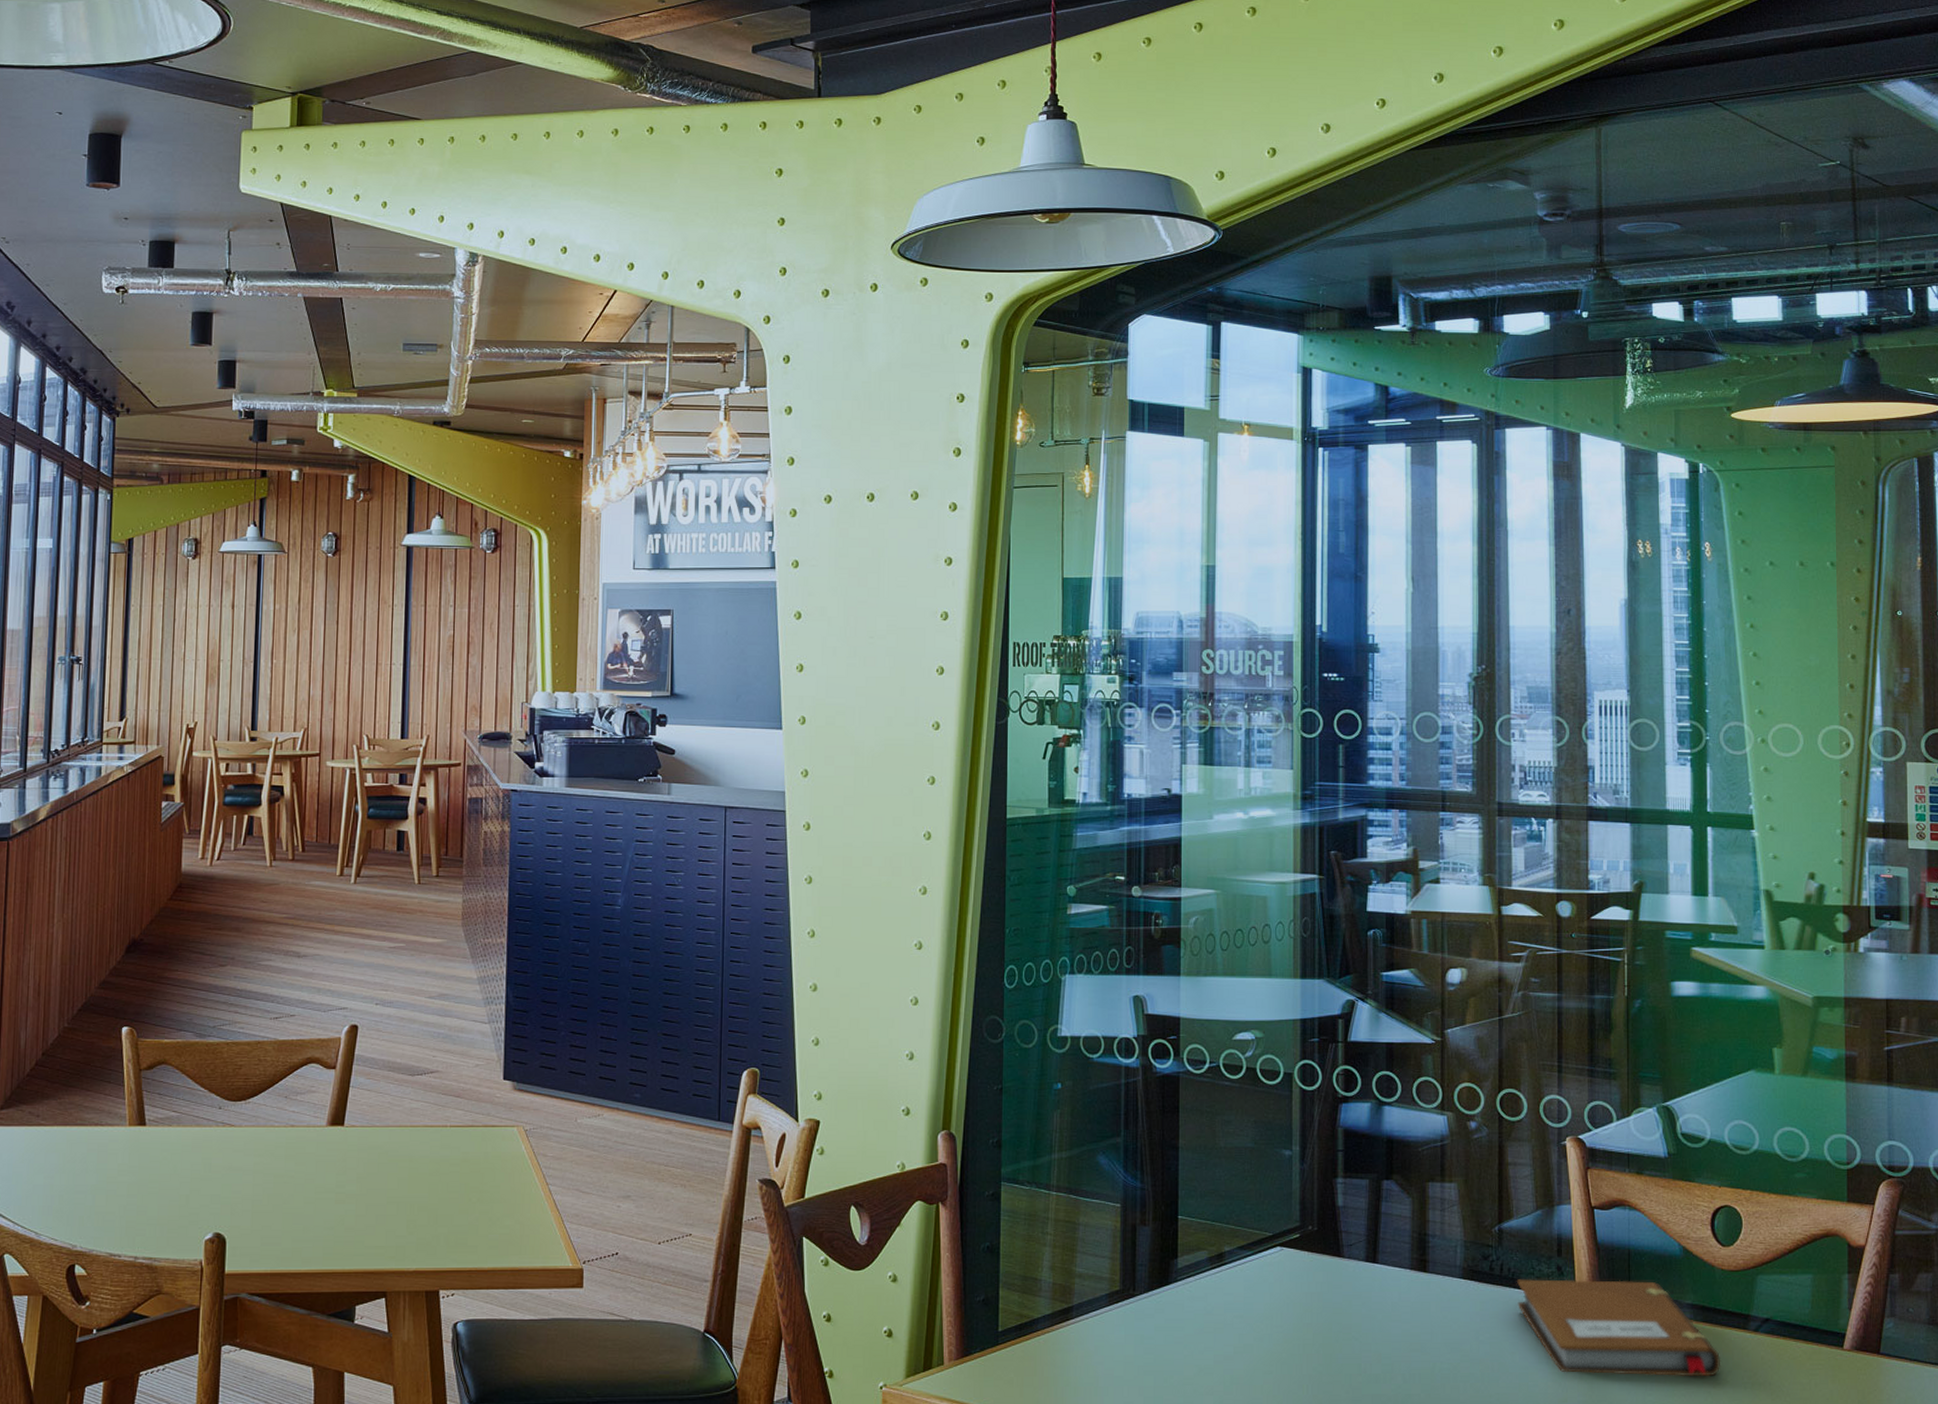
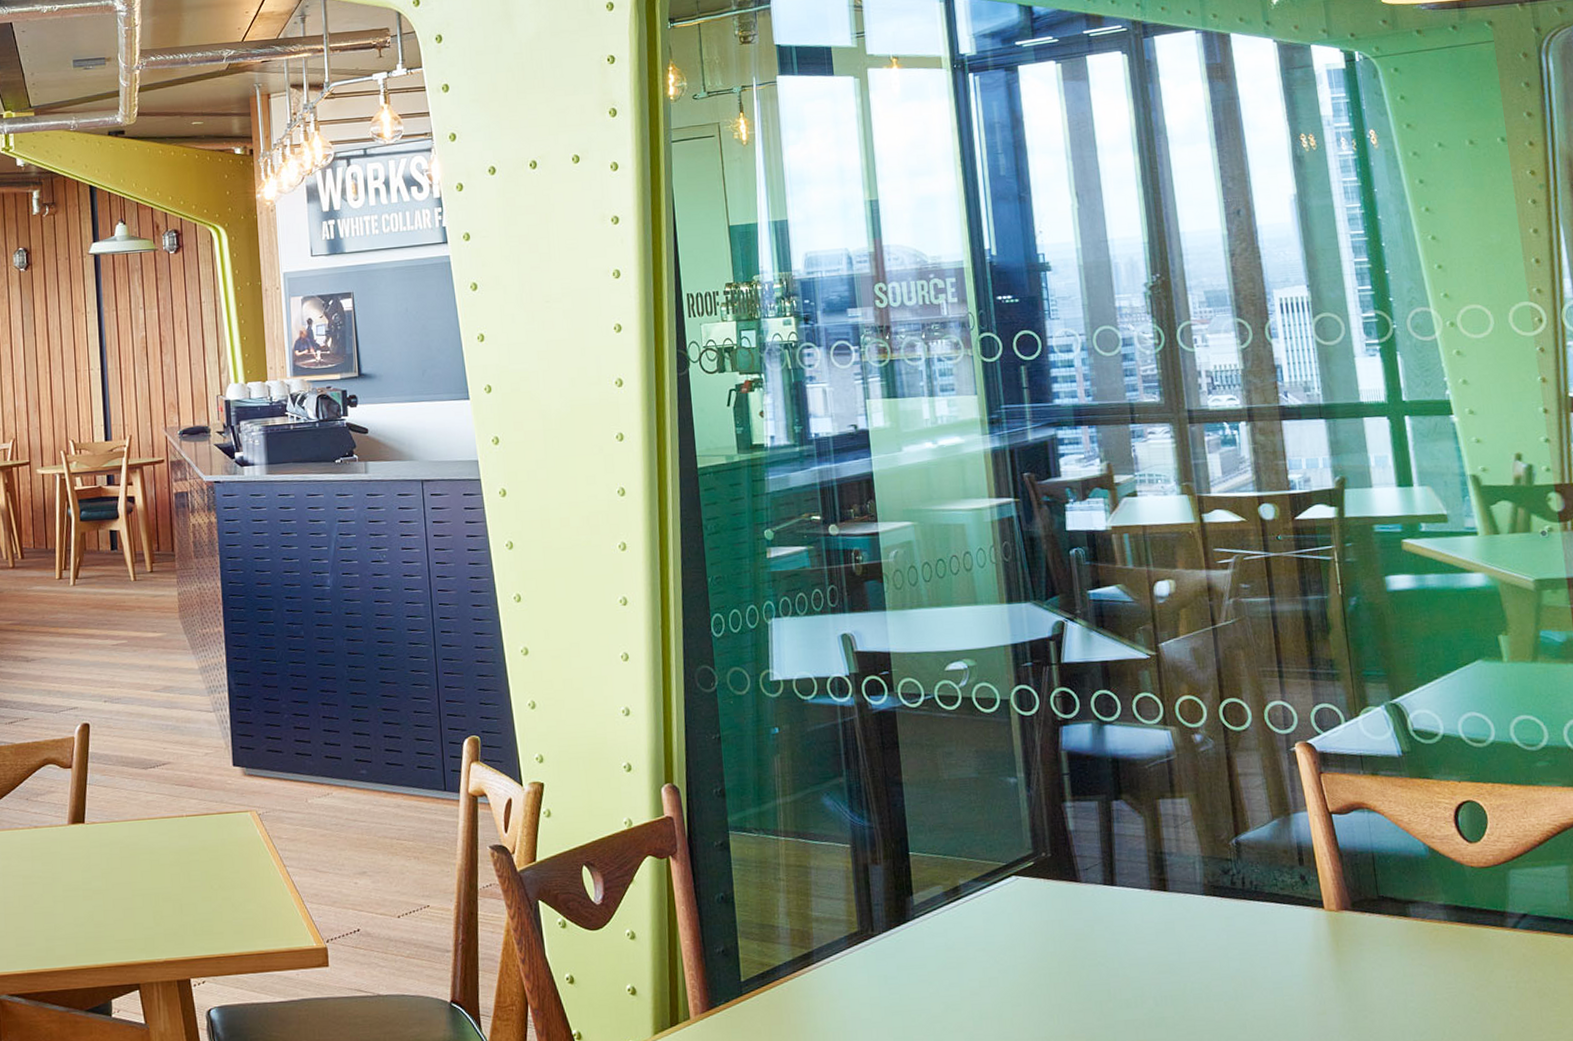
notebook: present [1517,1279,1721,1377] -> none [1261,884,1482,985]

